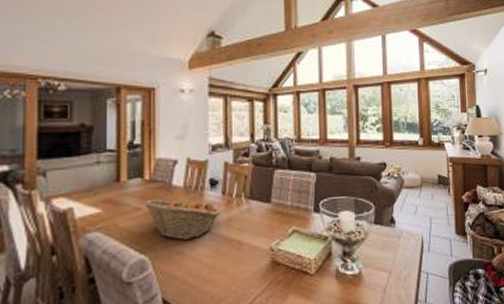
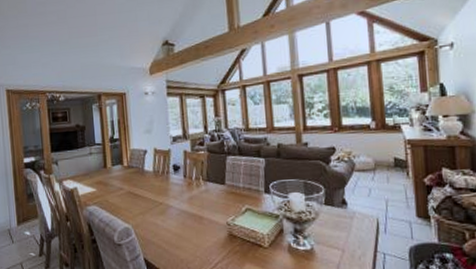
fruit basket: present [142,198,222,240] -> none [124,181,185,213]

